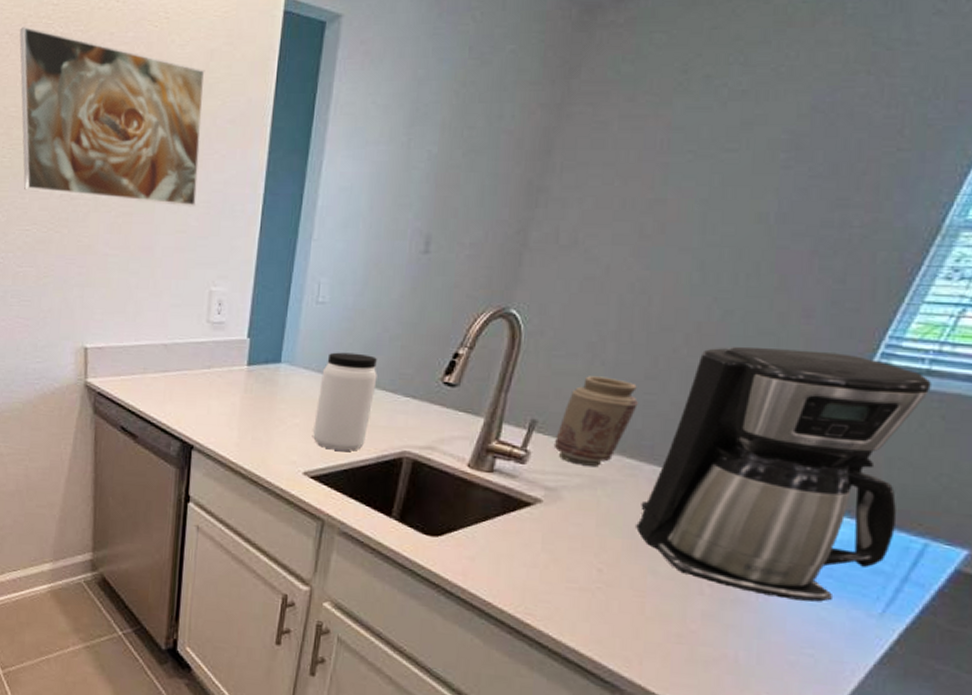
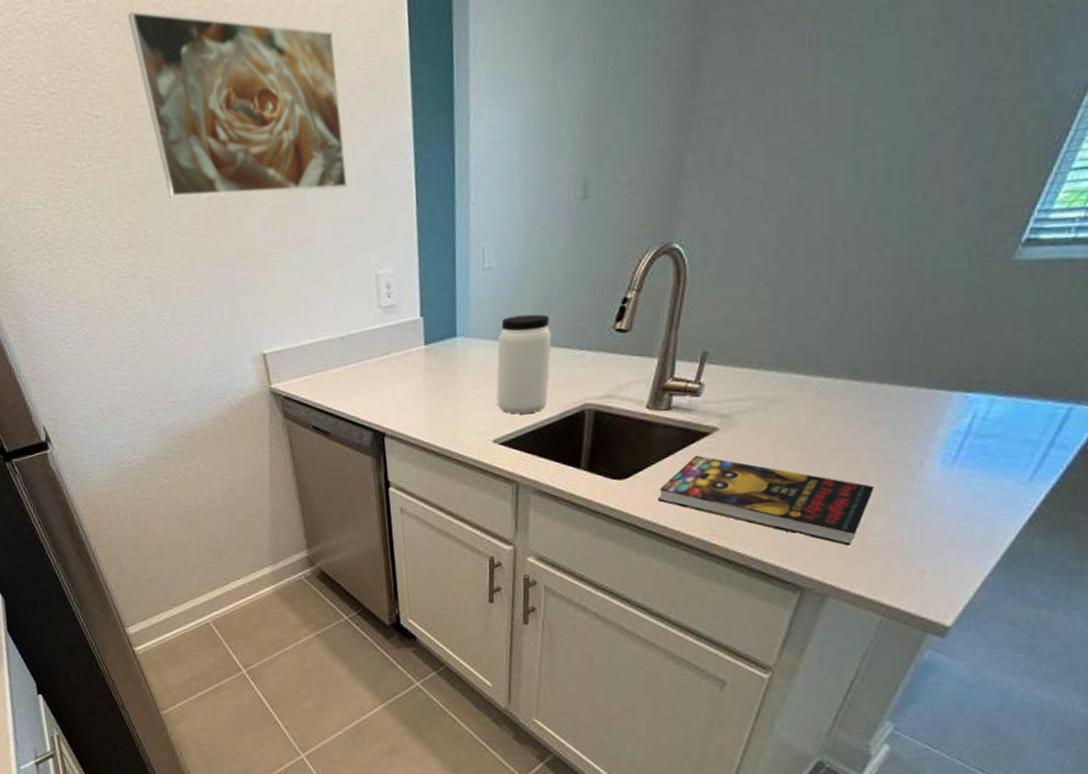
book: none [470,524,707,652] -> present [657,455,874,546]
vase: present [553,376,638,466] -> none [725,297,802,389]
coffee maker: present [636,347,931,602] -> none [807,235,1077,481]

